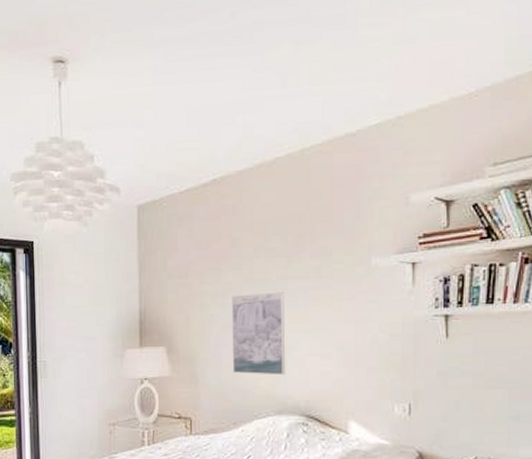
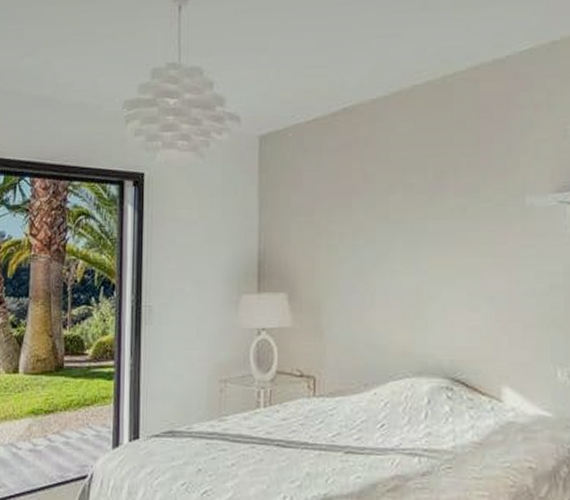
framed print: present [231,292,286,375] -> none [362,234,426,330]

